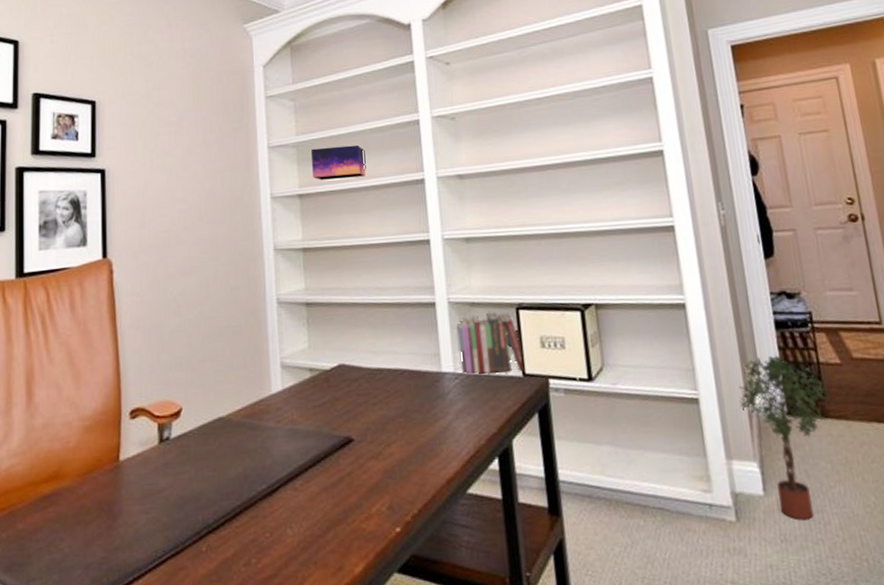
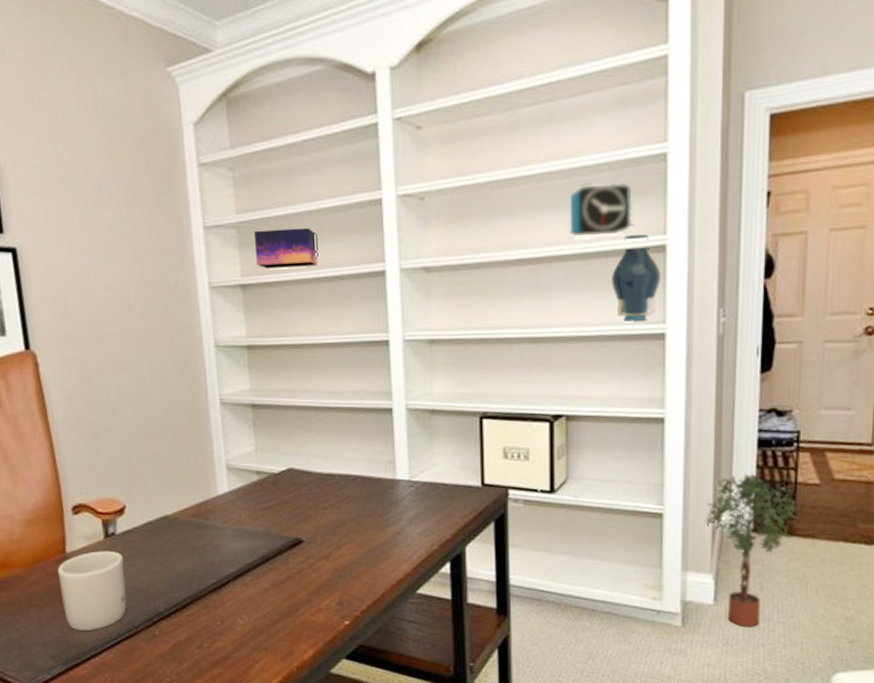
mug: none [109,456,176,550] -> present [57,550,127,632]
books: present [458,313,525,375] -> none [416,421,484,483]
clock: none [577,101,631,145] -> present [571,183,632,236]
vase: none [620,142,663,218] -> present [612,234,662,323]

